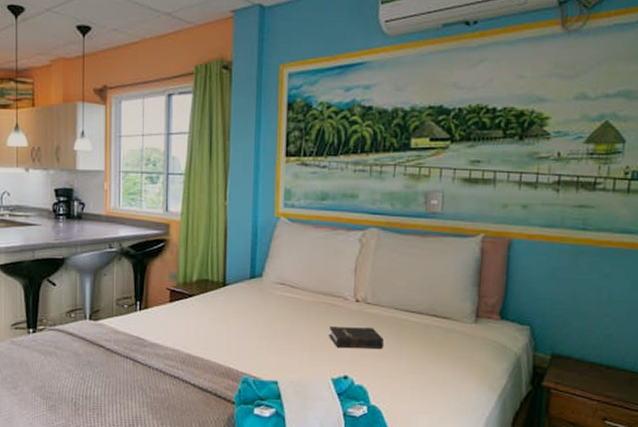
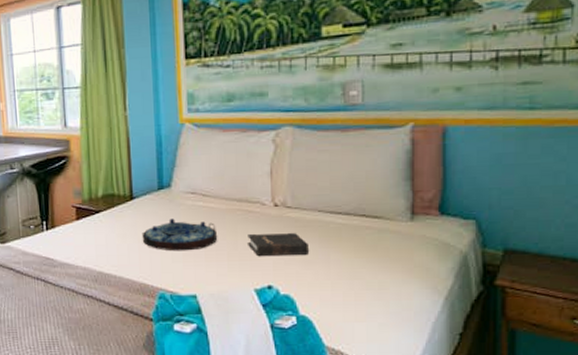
serving tray: none [231,307,301,339] -> present [141,218,217,251]

